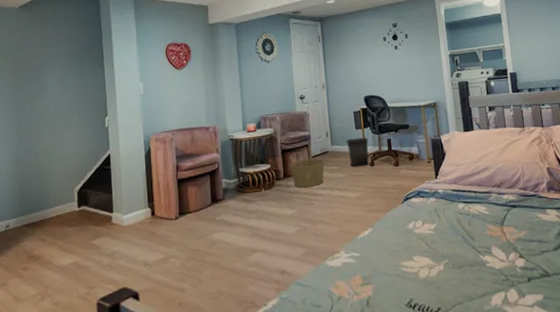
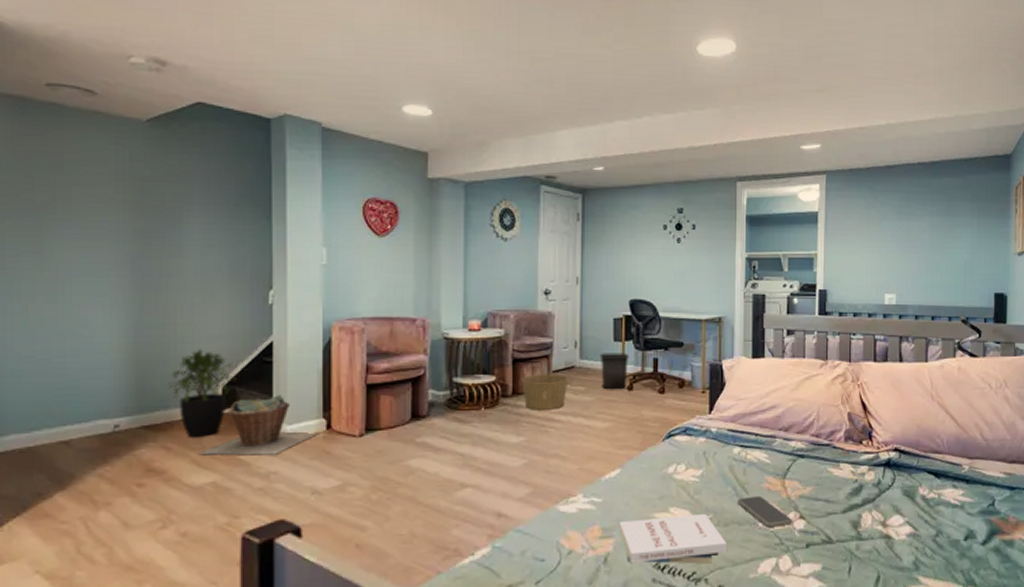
potted plant: none [41,164,86,230] -> present [168,349,236,437]
laundry basket: none [64,193,147,243] -> present [198,395,319,456]
books: none [375,259,464,304] -> present [619,513,728,564]
smartphone: none [467,241,515,267] -> present [738,495,793,528]

